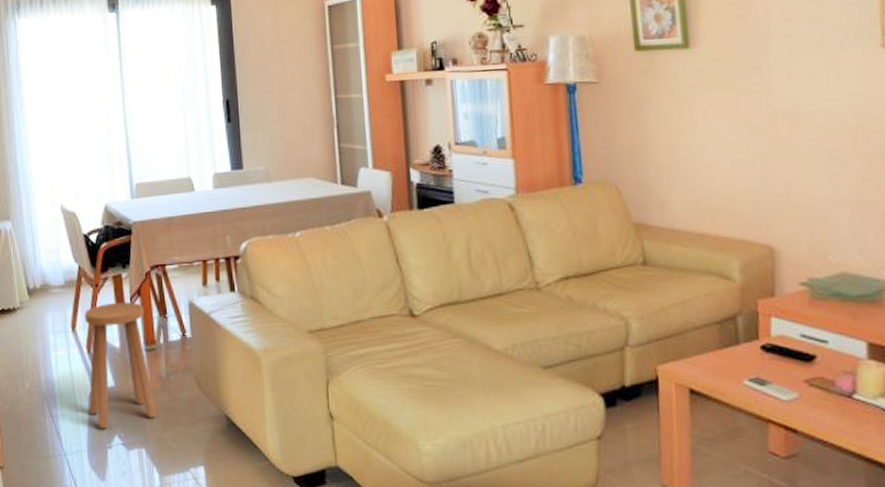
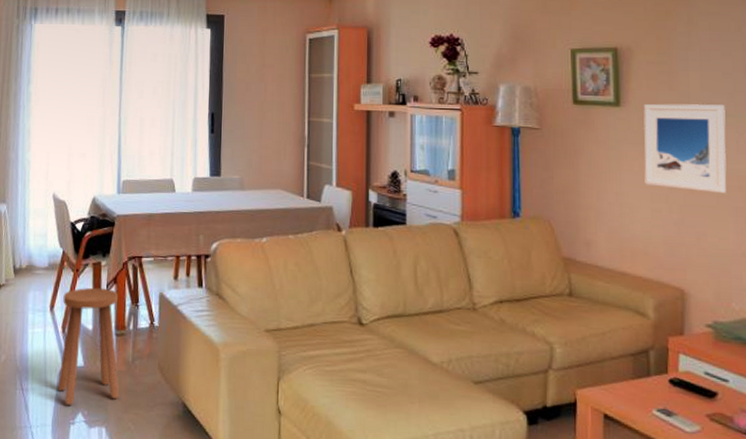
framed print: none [716,35,817,136] -> present [643,104,727,193]

